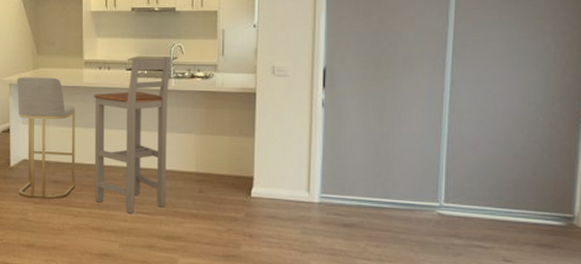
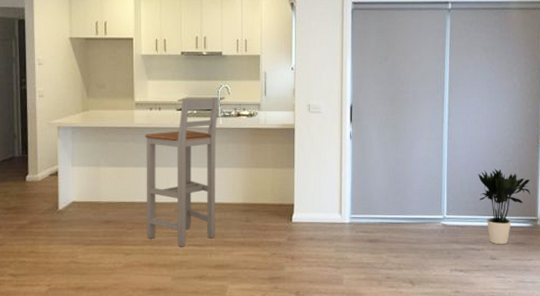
bar stool: present [16,77,76,199] -> none [65,119,127,240]
potted plant: none [488,150,566,245] -> present [477,169,531,245]

